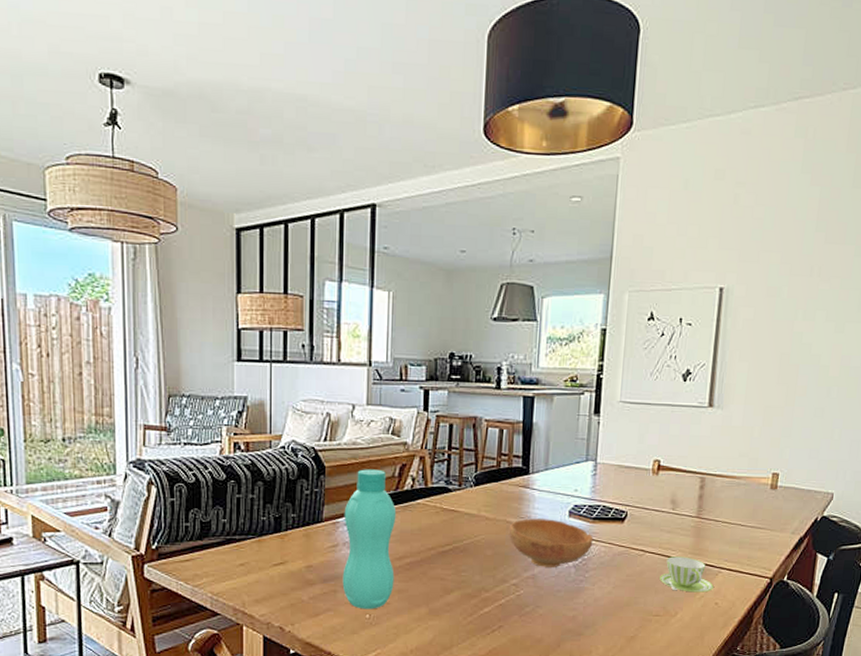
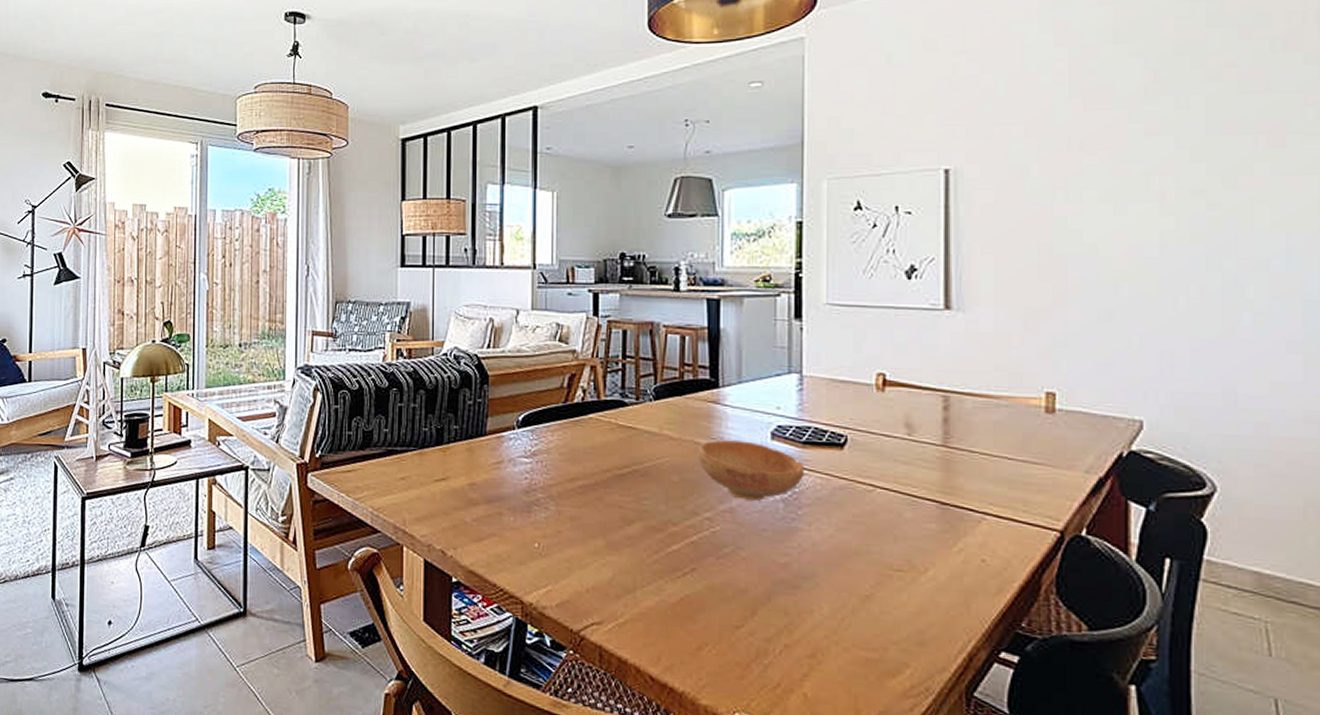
bottle: present [342,469,397,609] -> none [508,378,566,538]
cup: present [659,556,714,593] -> none [899,494,977,545]

